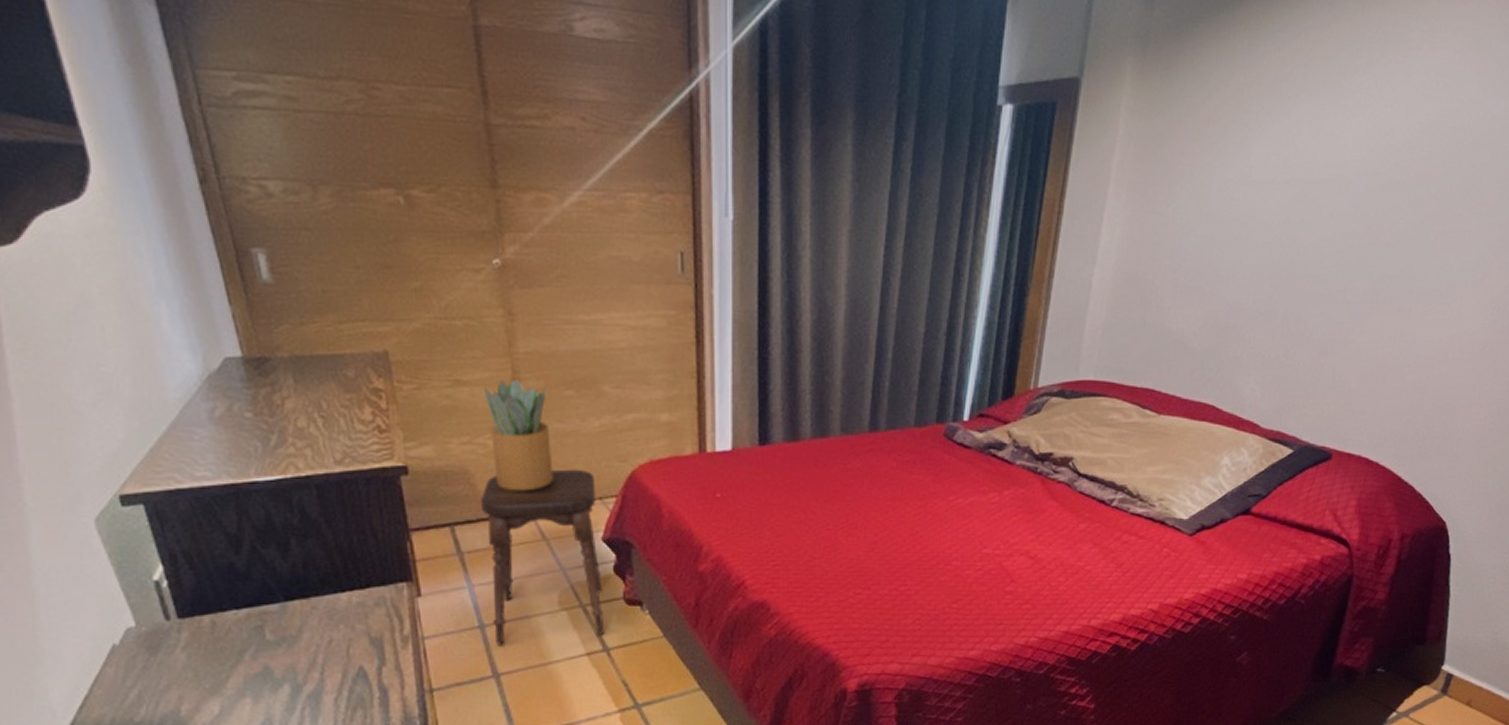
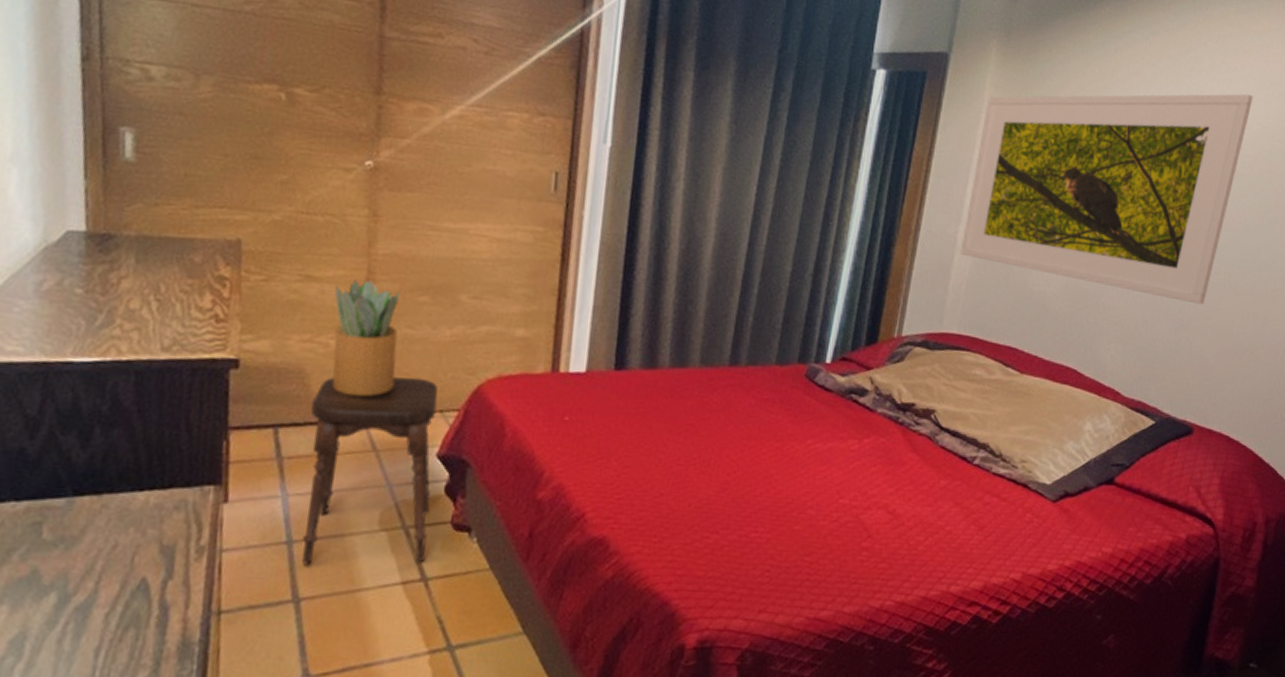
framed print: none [1096,89,1414,328] -> present [960,94,1253,305]

